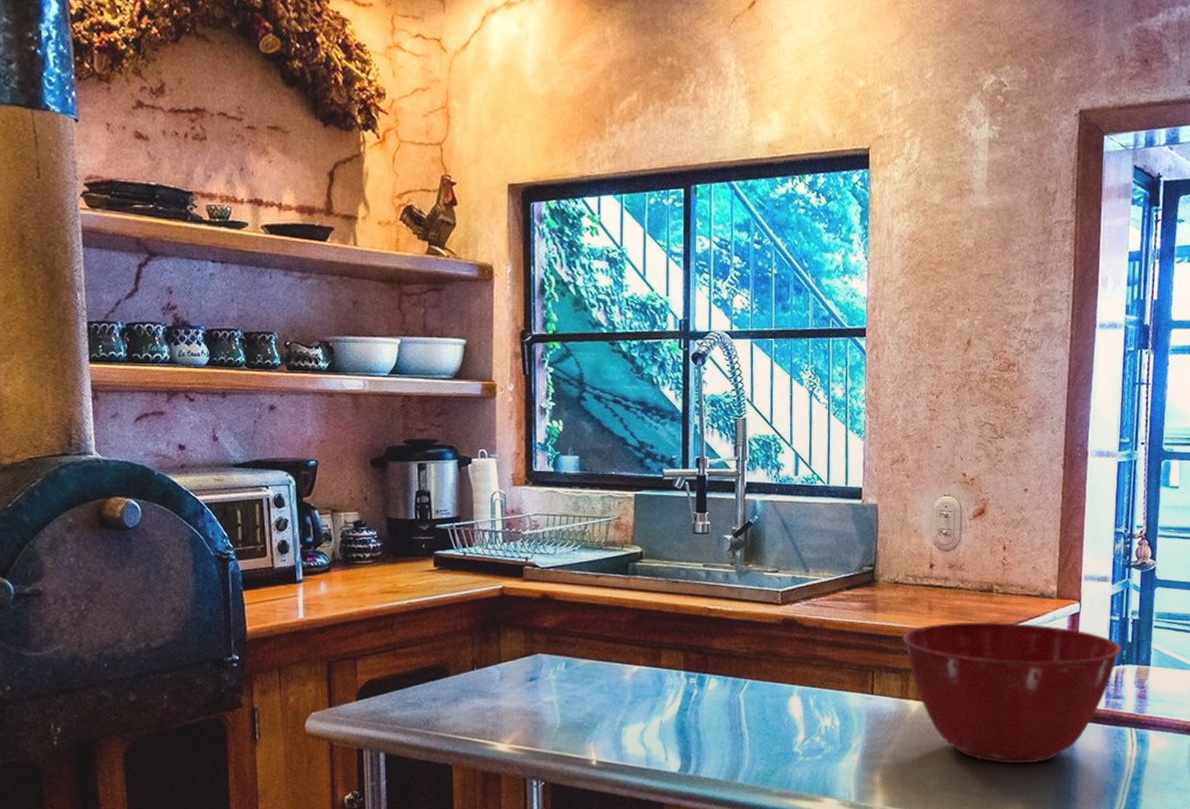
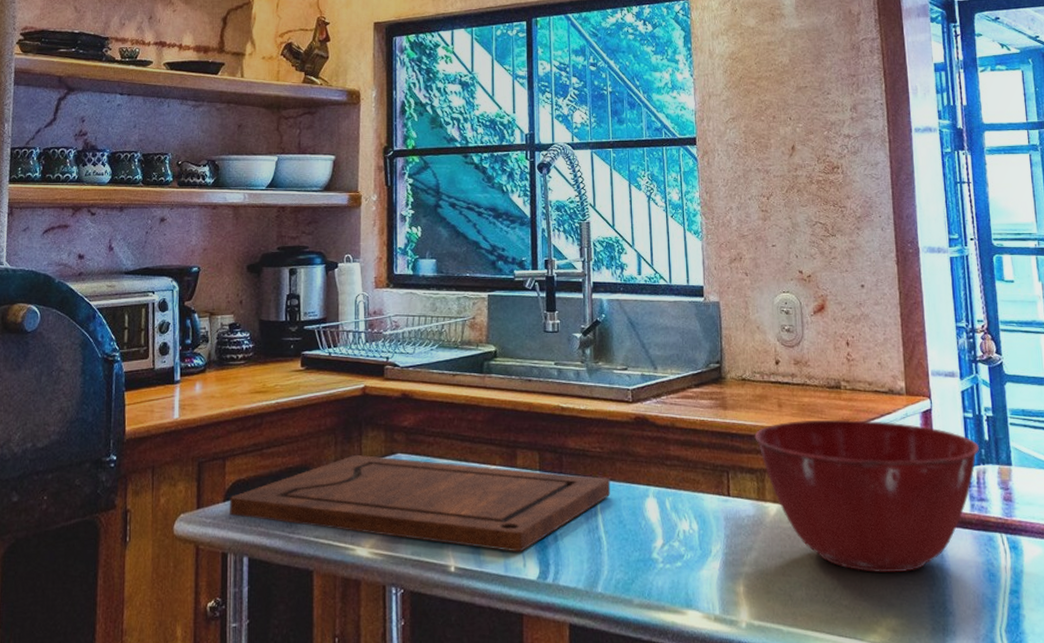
cutting board: none [363,654,755,747] -> present [230,454,611,552]

